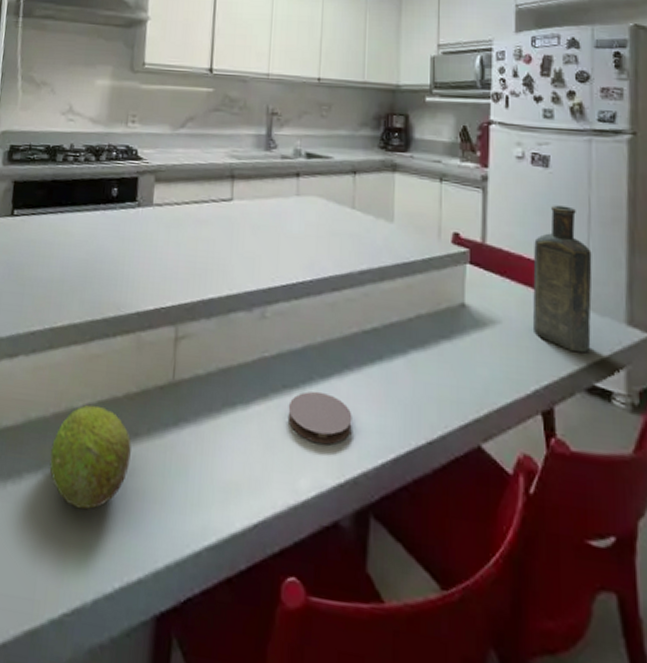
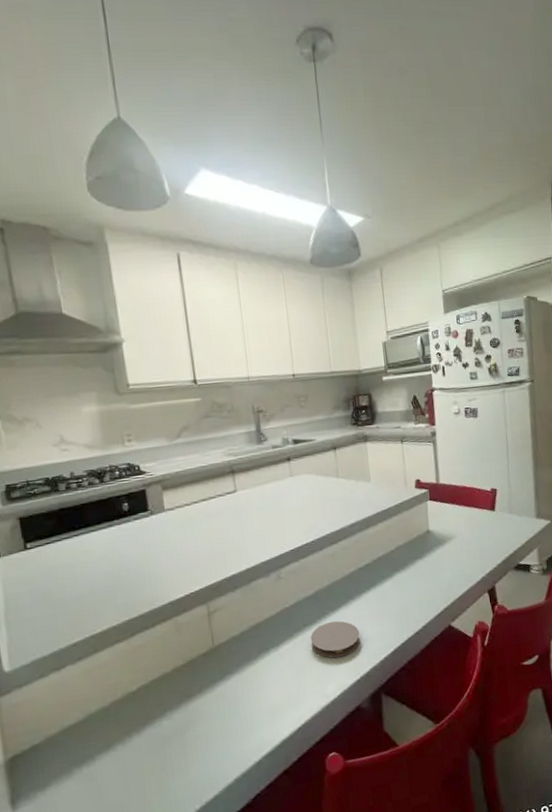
fruit: present [50,404,132,510] -> none [116,684,190,766]
bottle: present [532,205,592,353] -> none [472,443,515,545]

